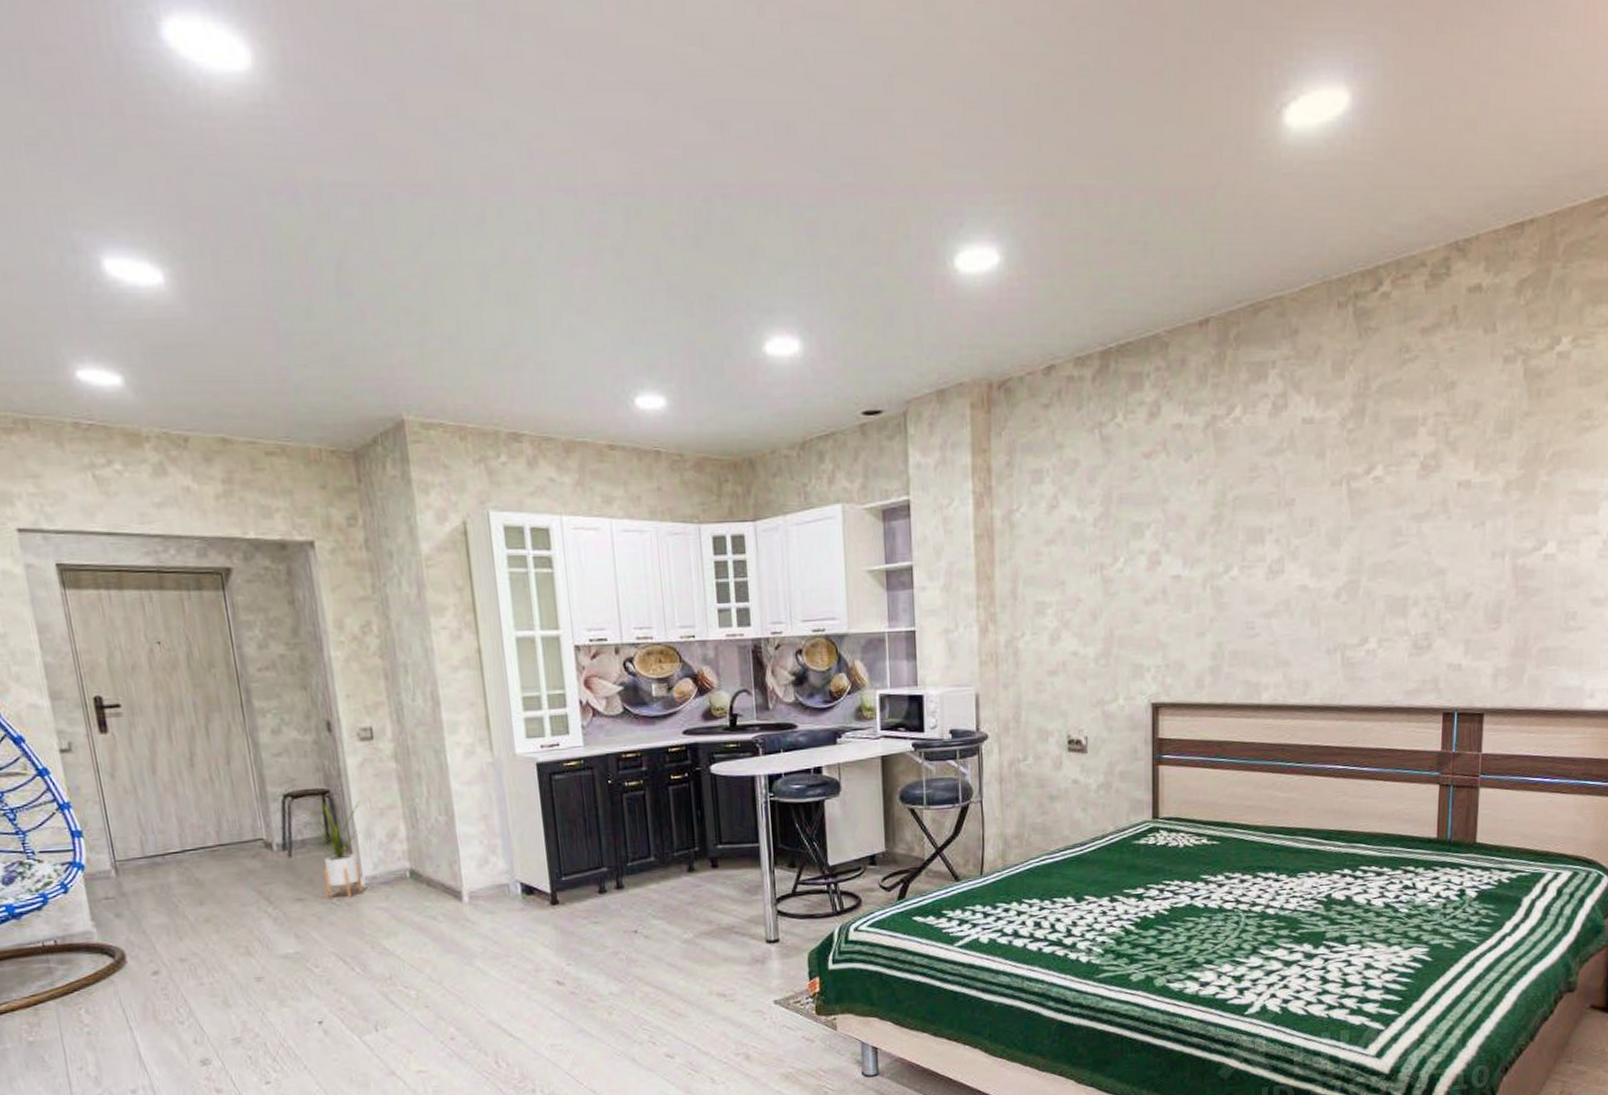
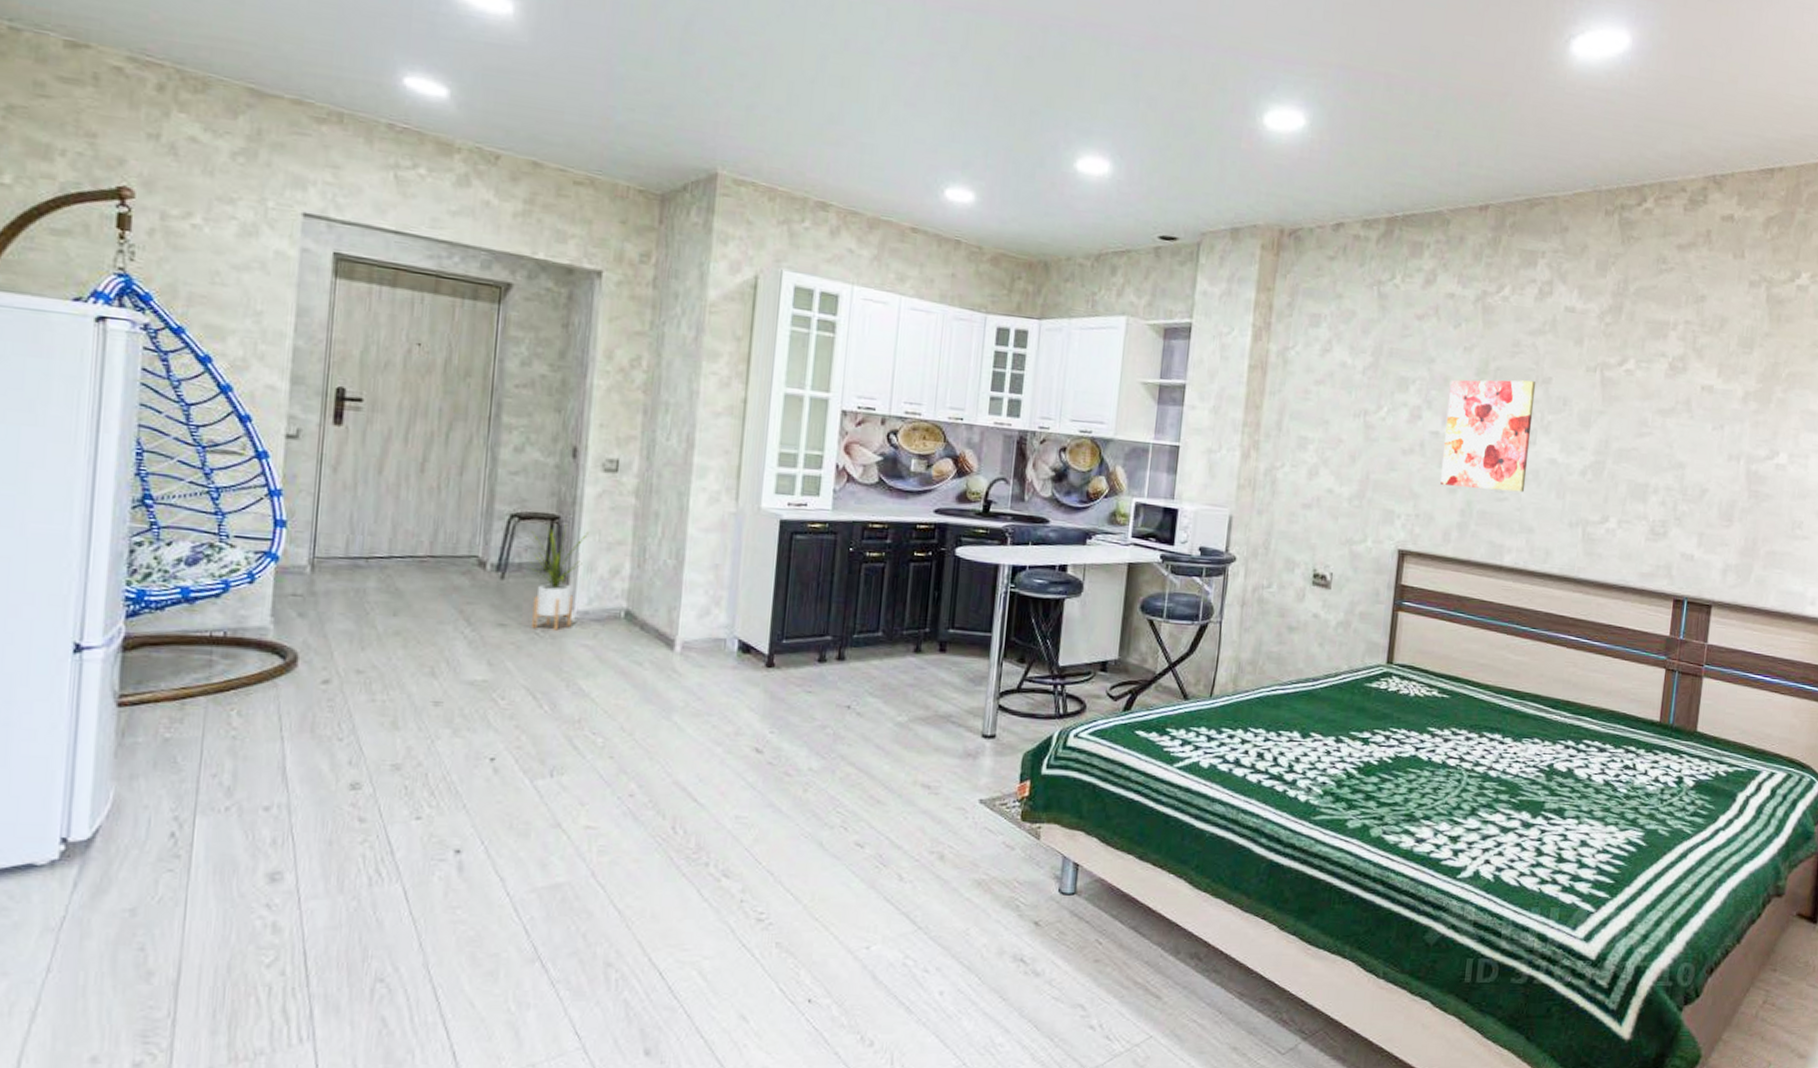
wall art: none [1188,504,1279,631] -> present [1440,379,1536,493]

